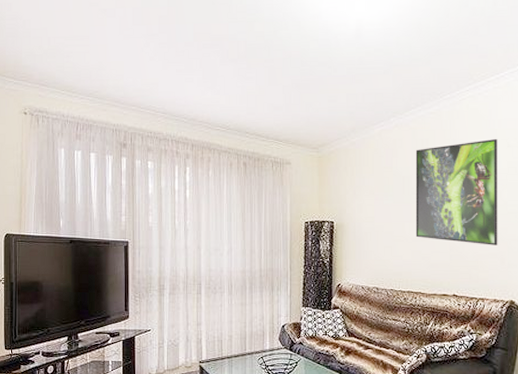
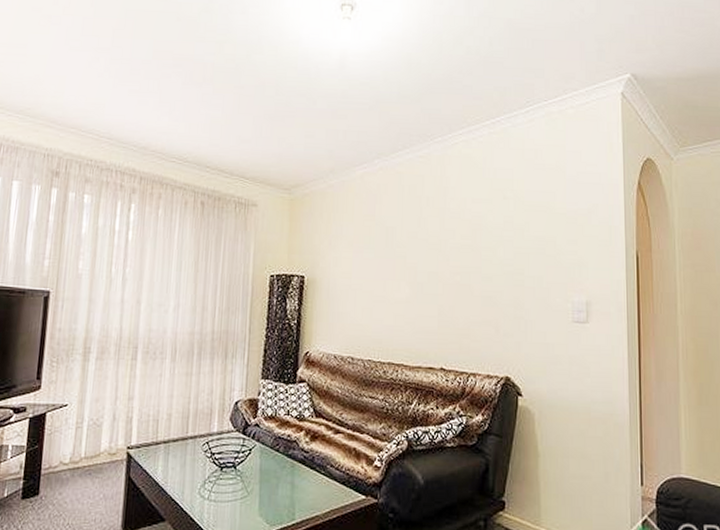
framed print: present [415,138,498,246] -> none [399,188,493,311]

